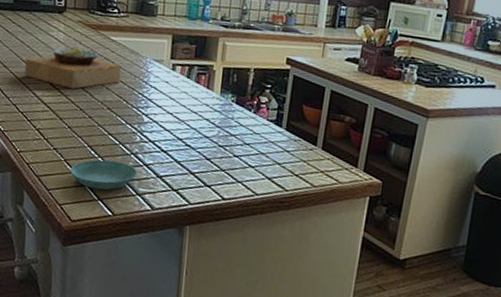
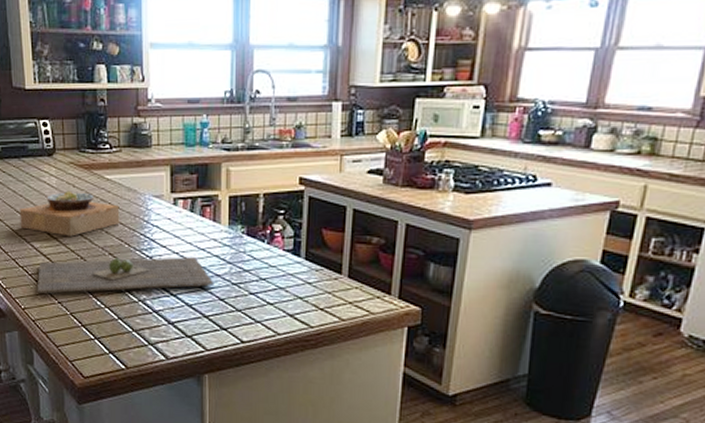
cutting board: none [34,110,203,147] -> present [37,256,214,295]
saucer: present [70,159,137,190] -> none [77,310,147,342]

